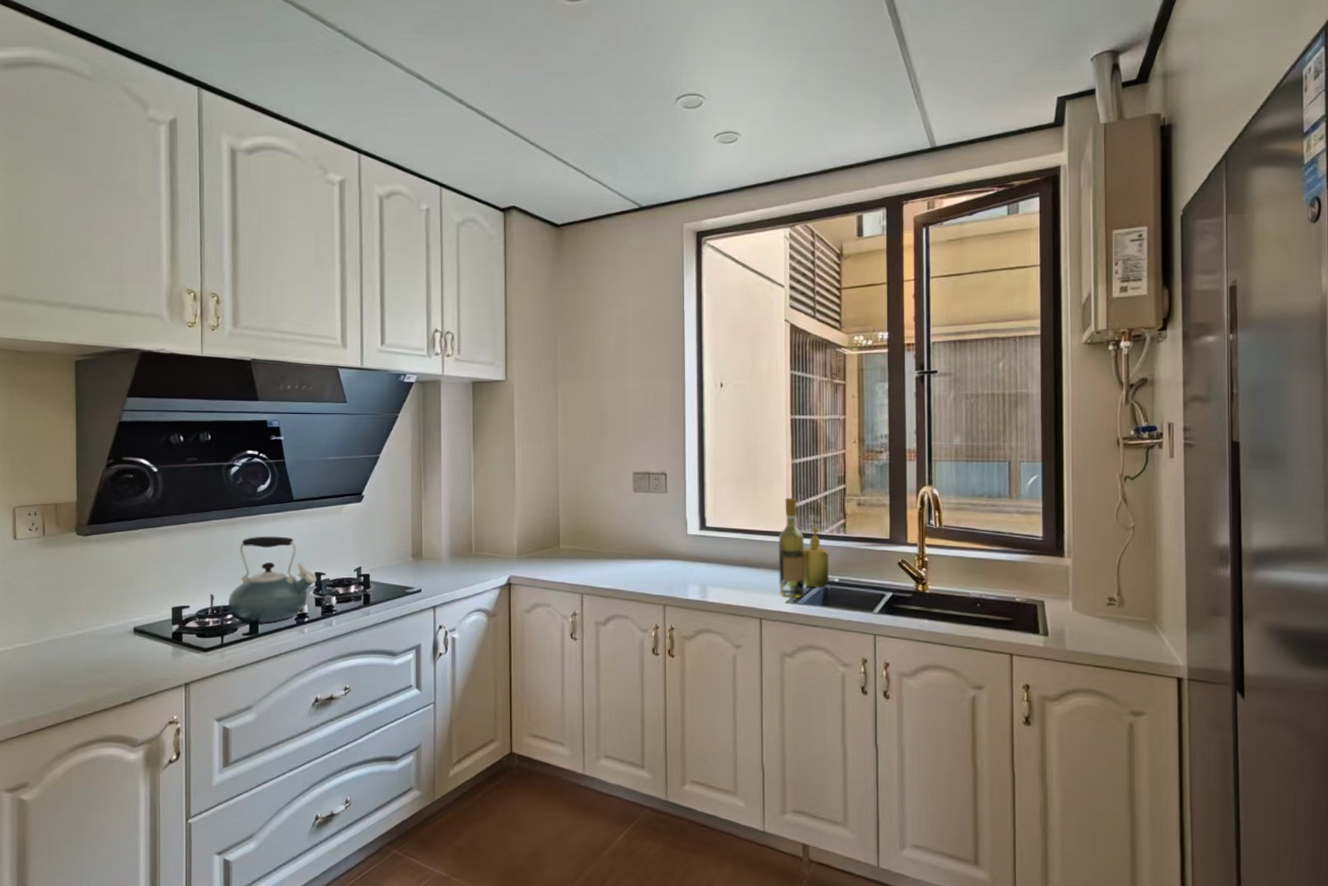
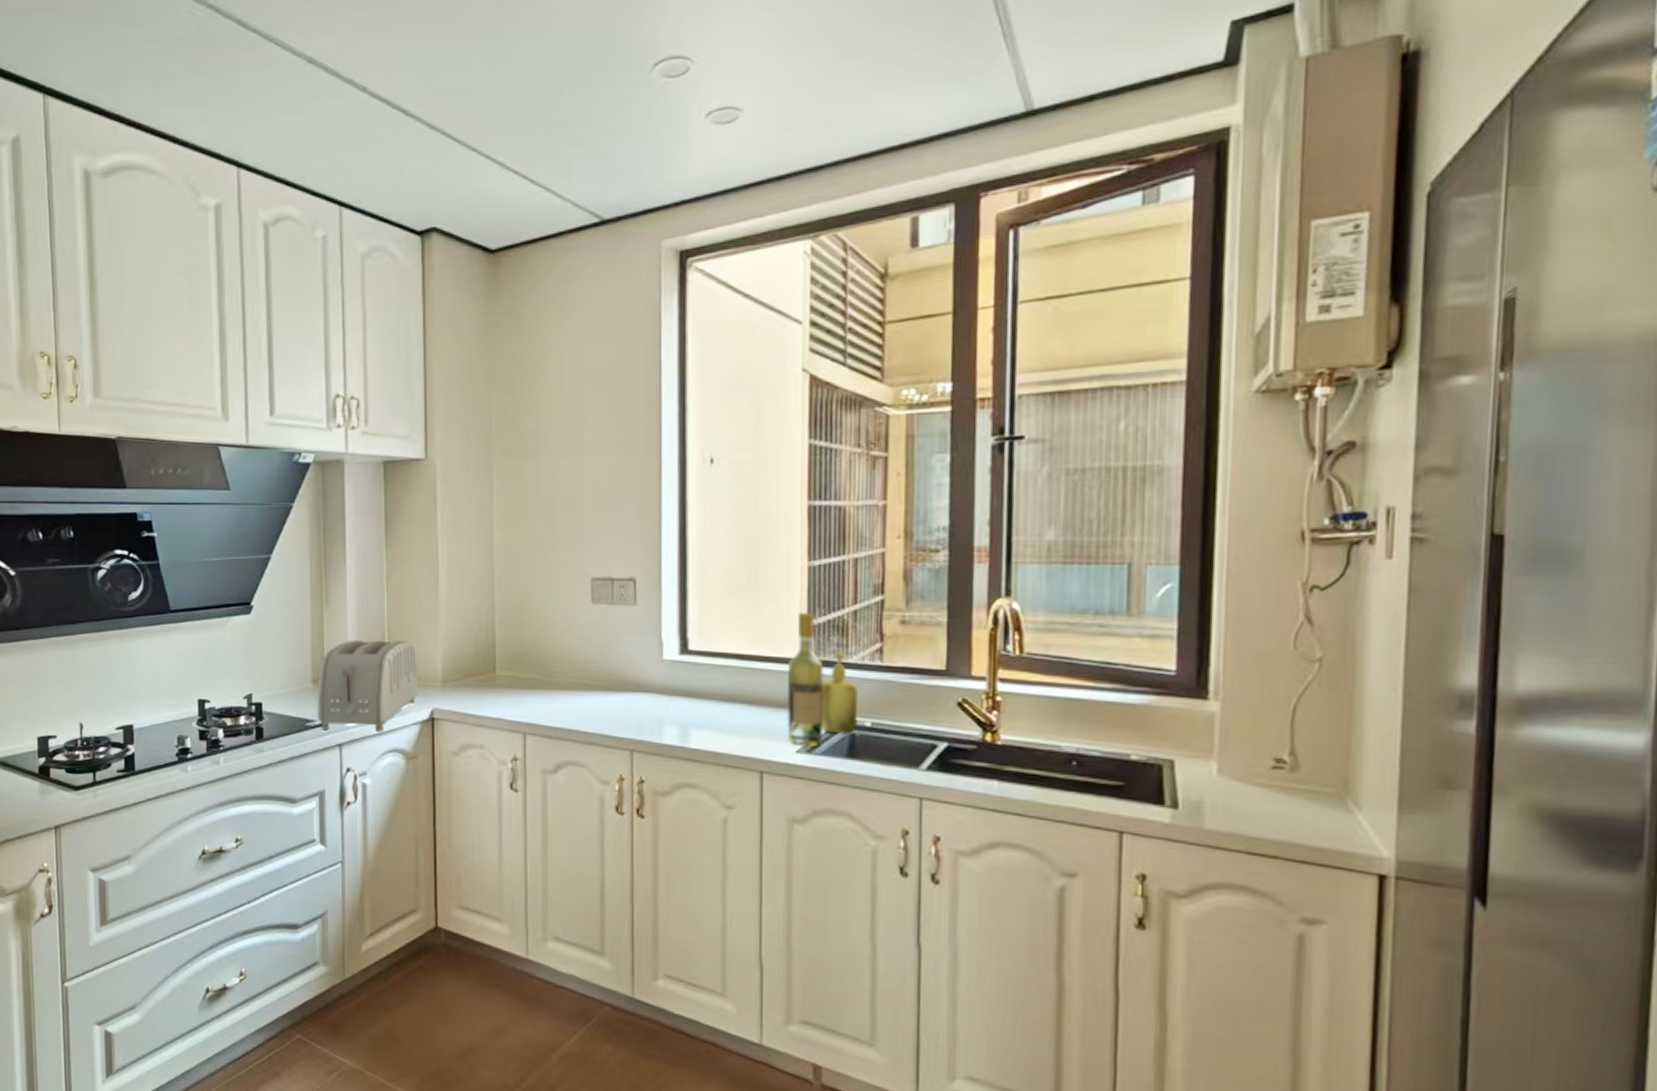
kettle: present [228,536,318,624] -> none [99,654,201,759]
toaster: none [415,522,498,596] -> present [317,639,419,731]

